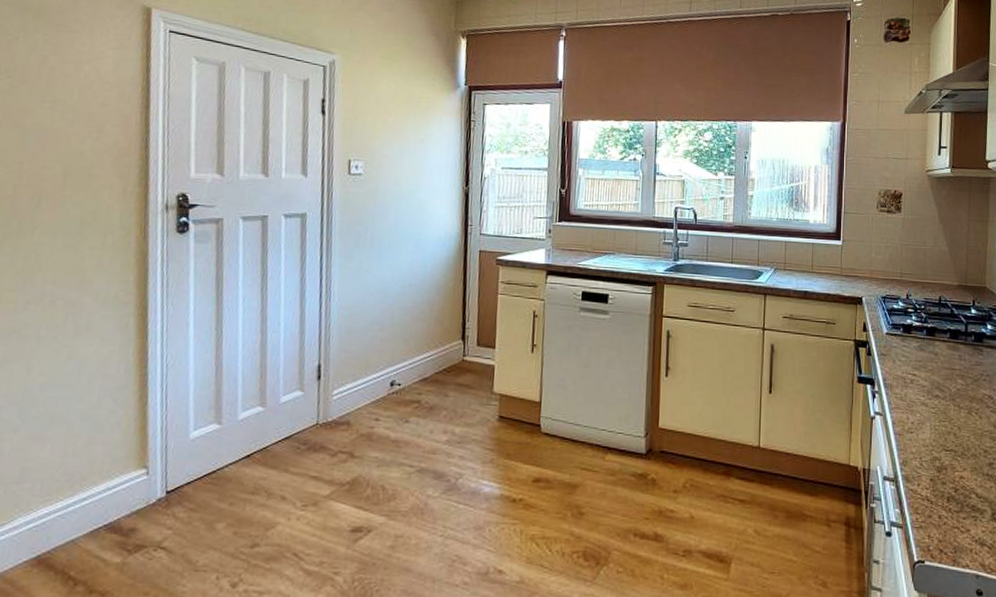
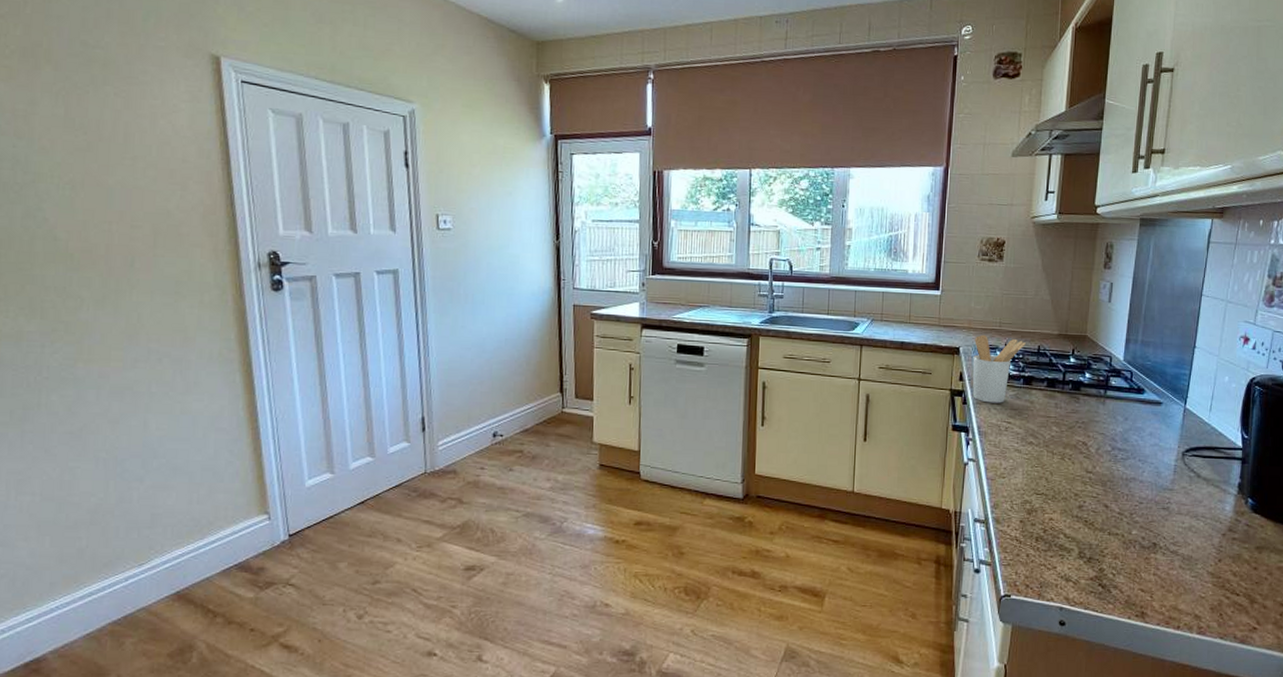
utensil holder: none [875,284,927,355] -> present [972,334,1026,403]

